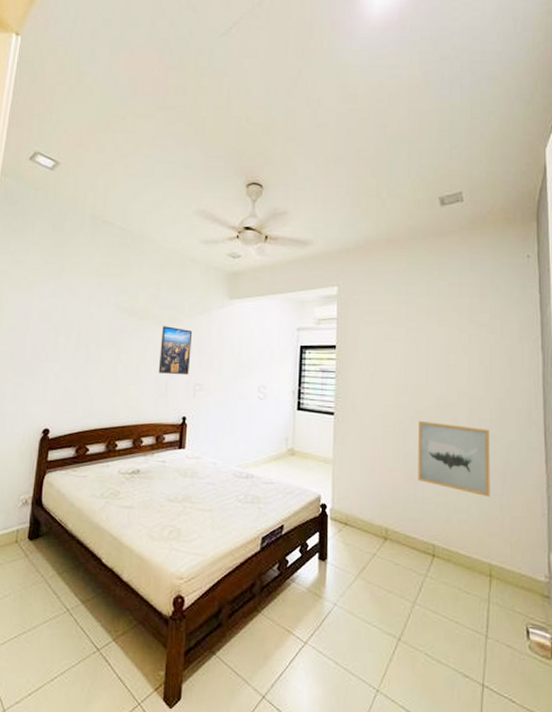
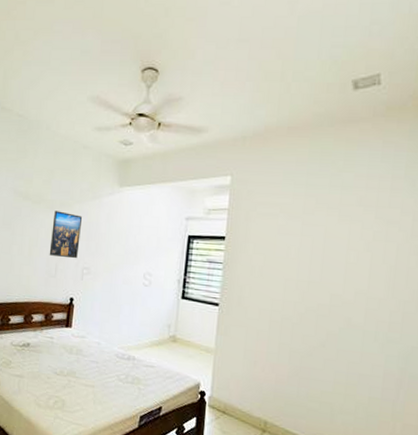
wall art: present [418,420,490,498] -> none [303,317,388,402]

